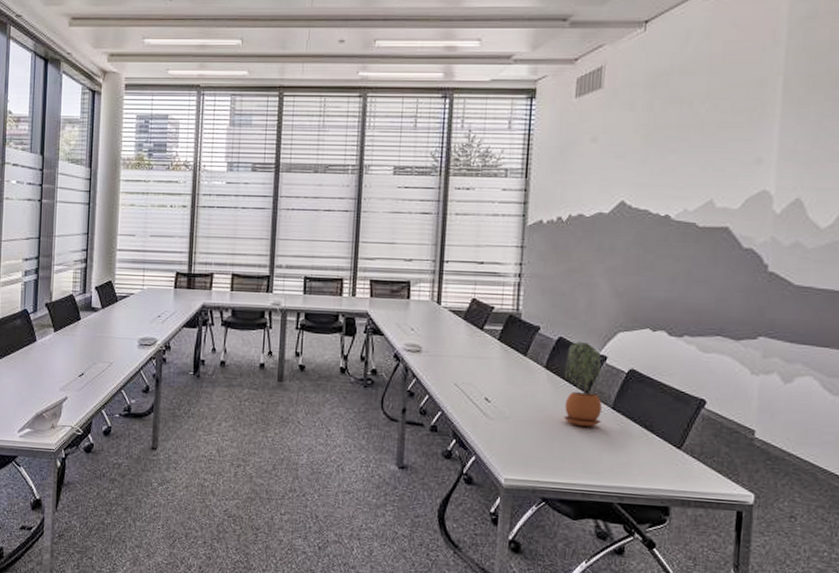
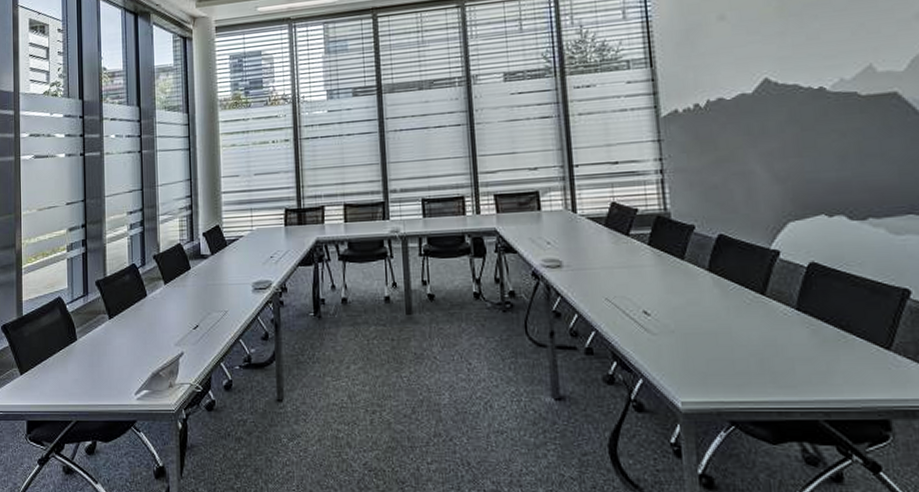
potted plant: present [564,341,602,427] -> none [731,236,787,334]

